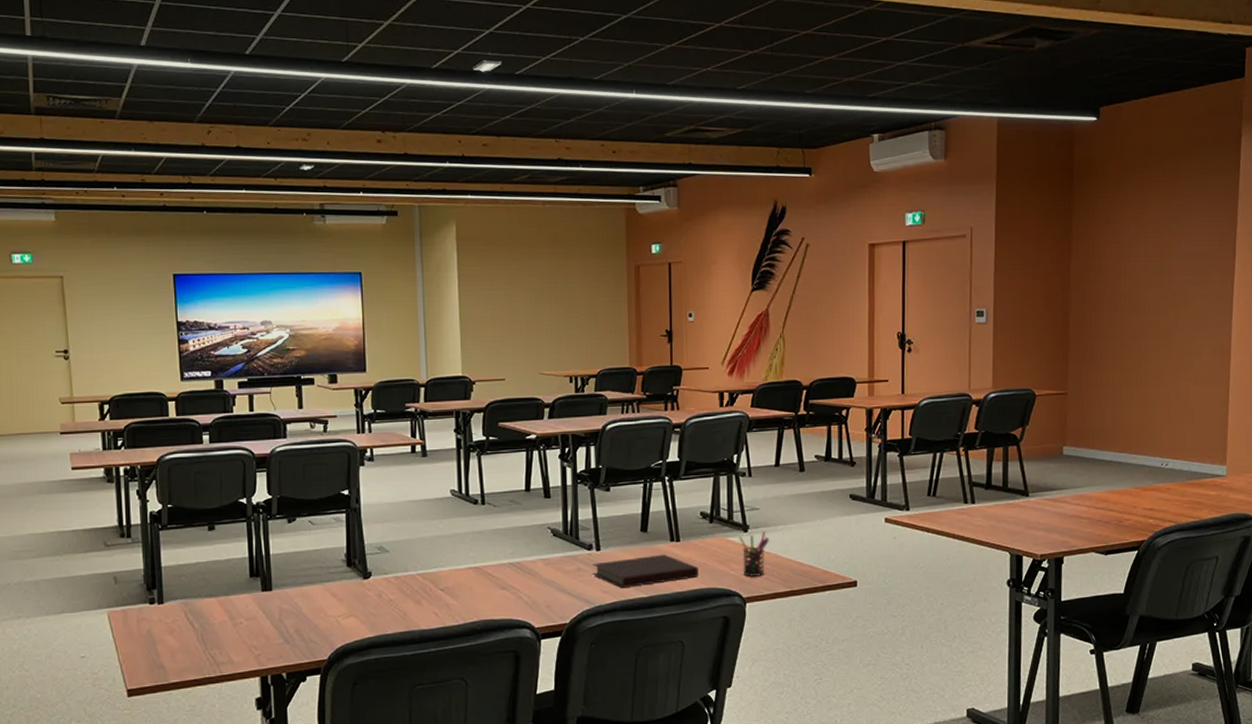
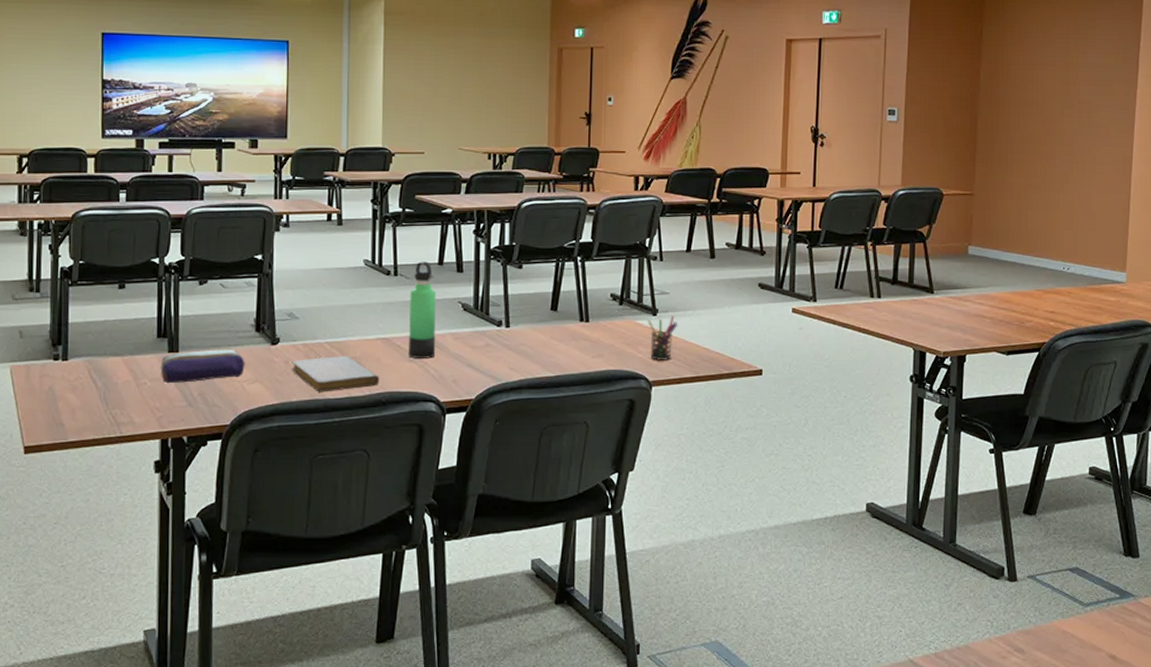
pencil case: none [255,585,339,622] -> present [160,349,245,384]
notebook: none [385,586,473,624] -> present [291,355,380,392]
thermos bottle: none [499,489,527,586] -> present [408,261,436,358]
notebook: present [591,554,699,588] -> none [500,334,606,366]

